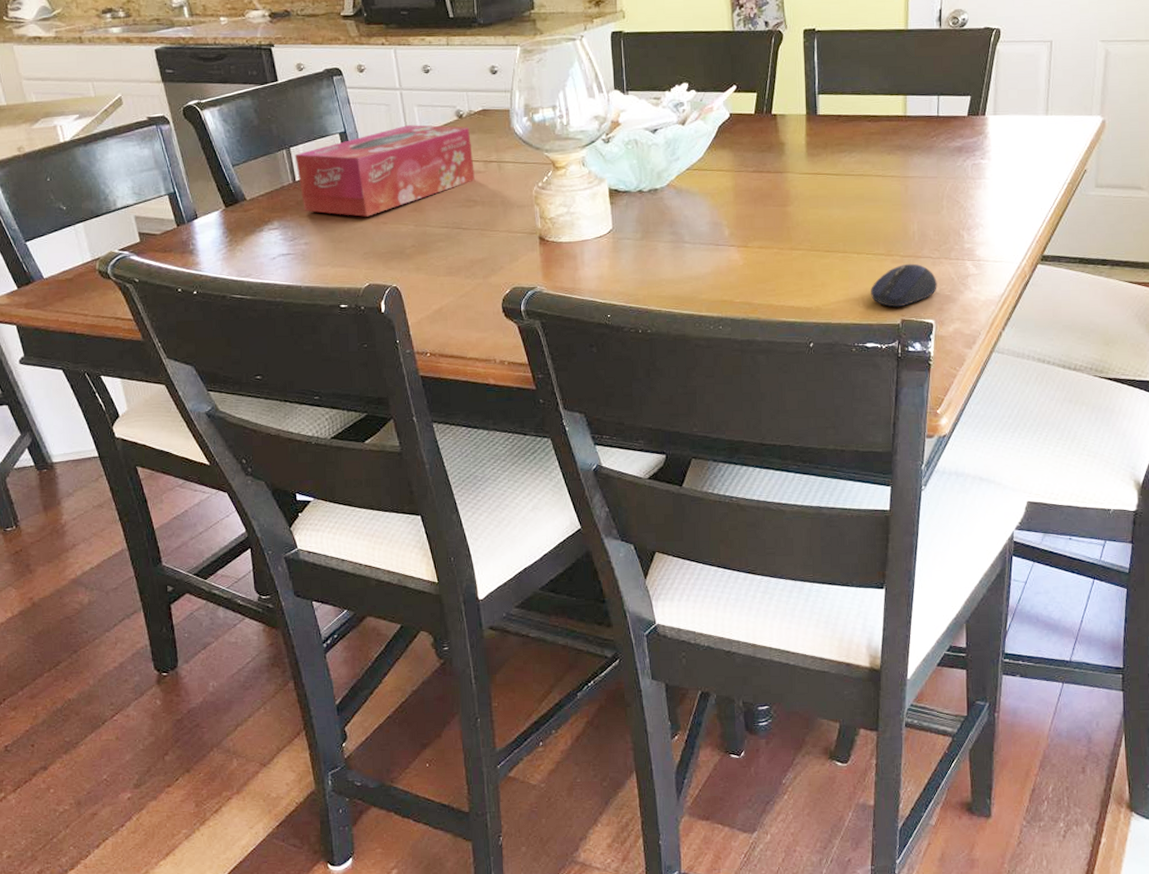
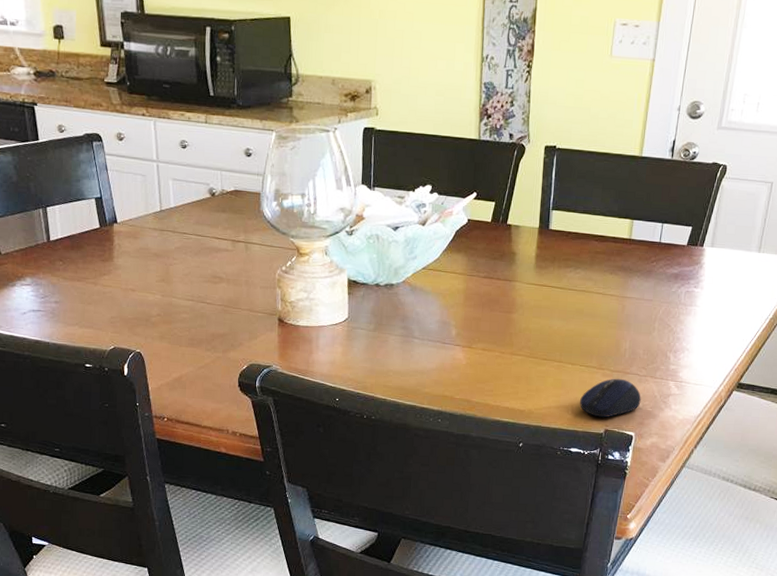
tissue box: present [294,125,475,217] -> none [50,197,222,282]

